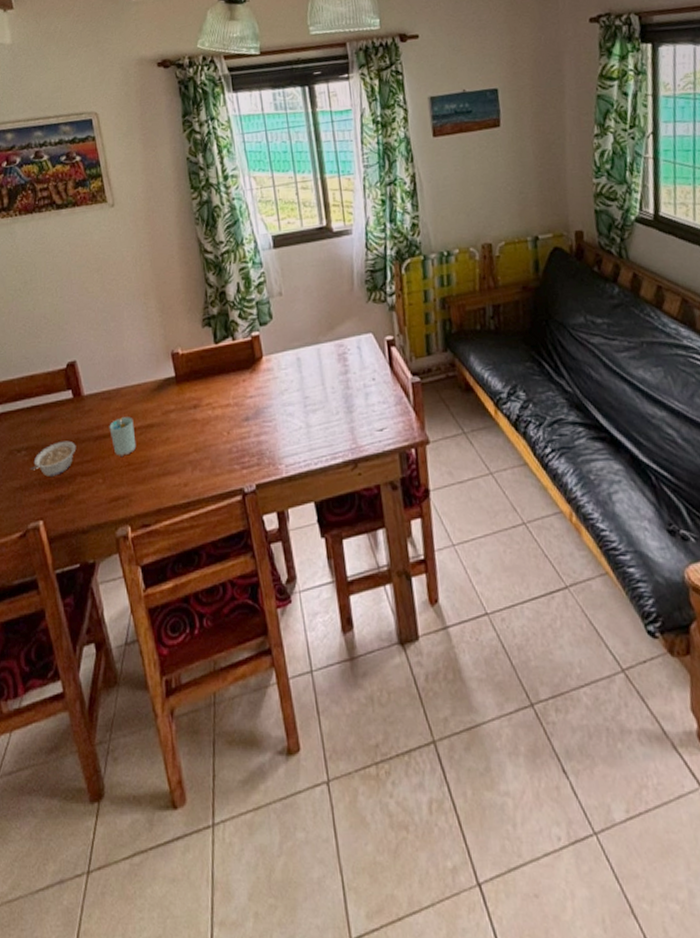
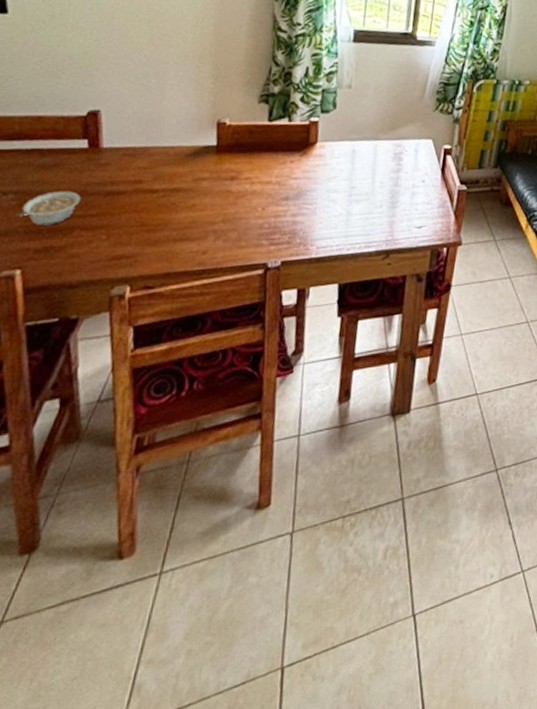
cup: present [109,416,137,456] -> none [126,176,158,216]

